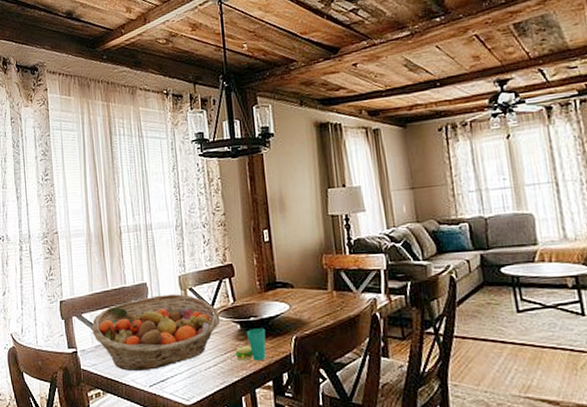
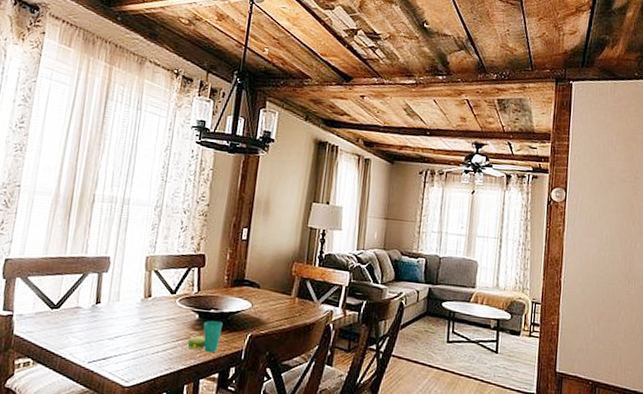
fruit basket: present [91,294,220,371] -> none [35,271,181,346]

